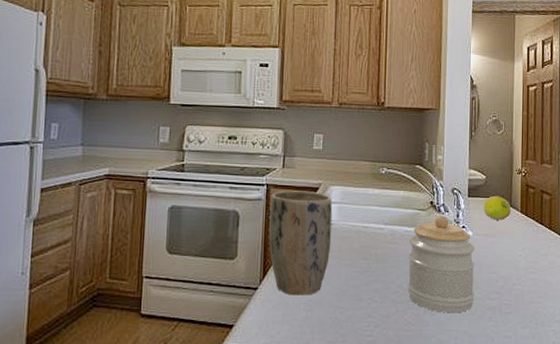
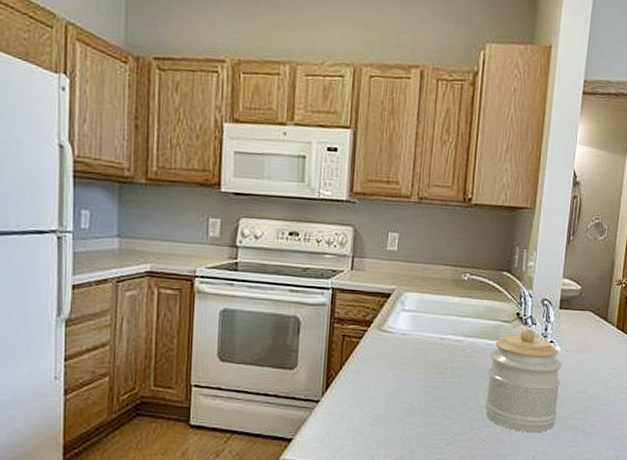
plant pot: present [269,190,333,295] -> none [333,295,406,410]
fruit: present [484,196,511,220] -> none [575,308,607,336]

